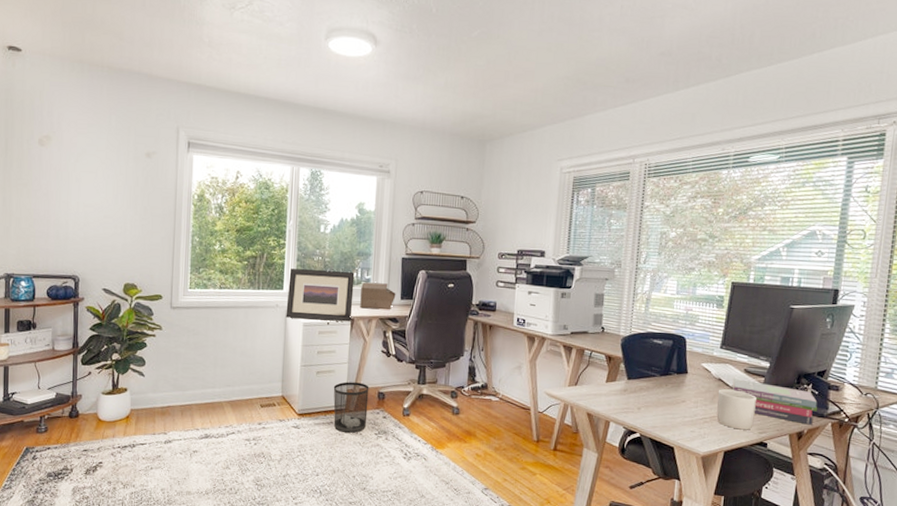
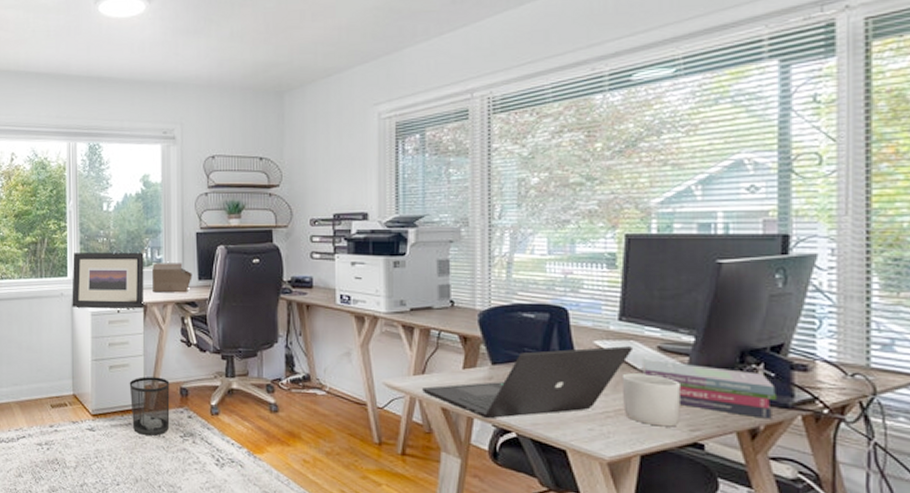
laptop: none [574,368,729,422] -> present [422,346,634,419]

